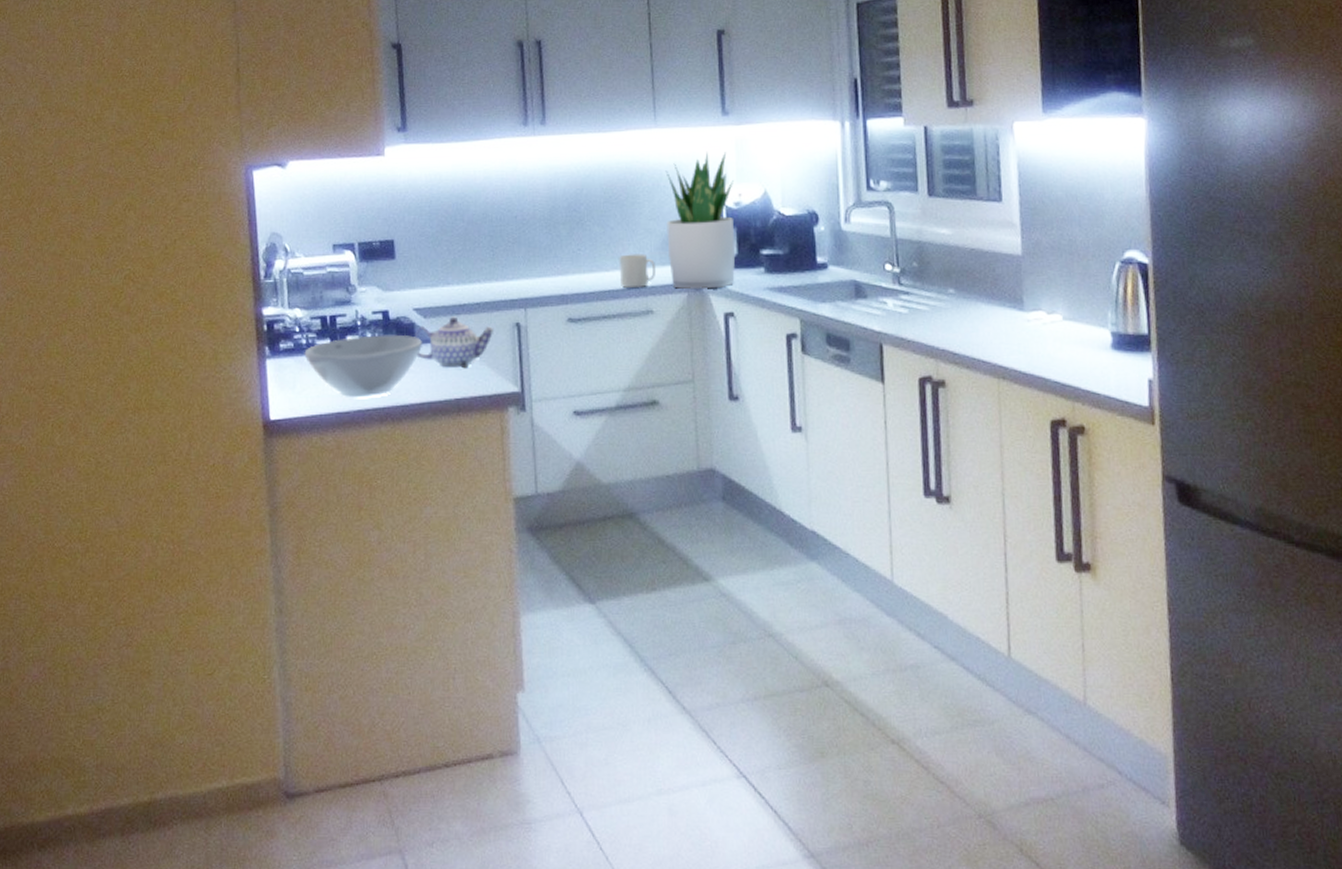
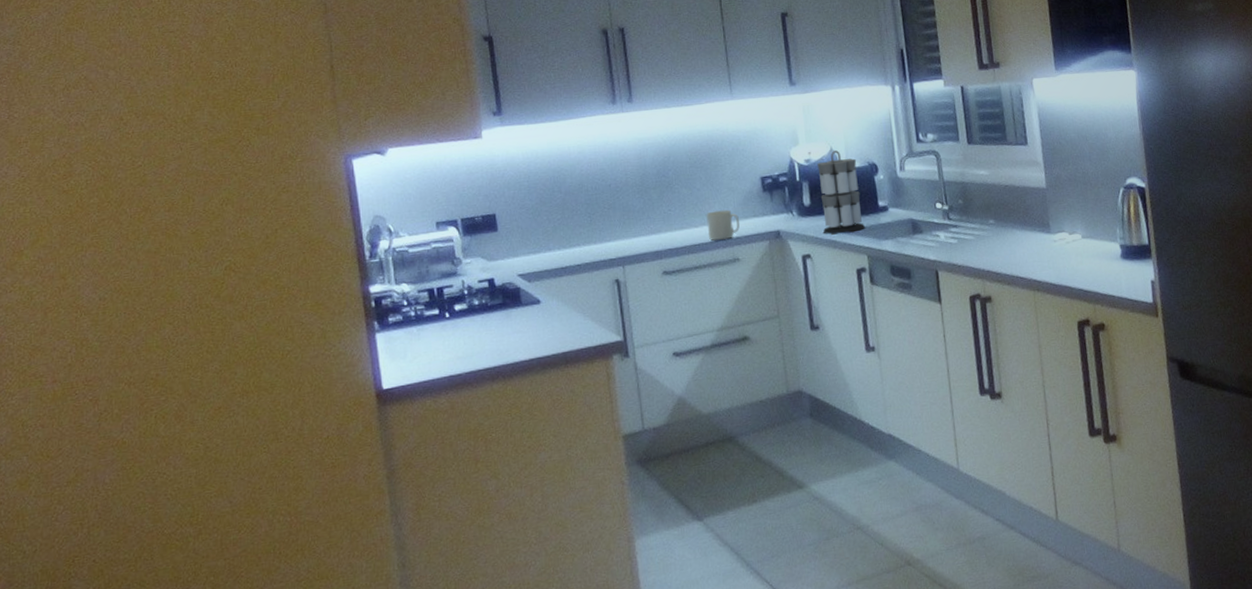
bowl: present [304,334,422,398] -> none [413,299,528,361]
teapot: present [415,316,494,368] -> none [521,278,596,326]
planter: present [665,151,736,290] -> none [743,117,810,238]
spice rack: none [748,193,799,292] -> present [817,150,865,235]

